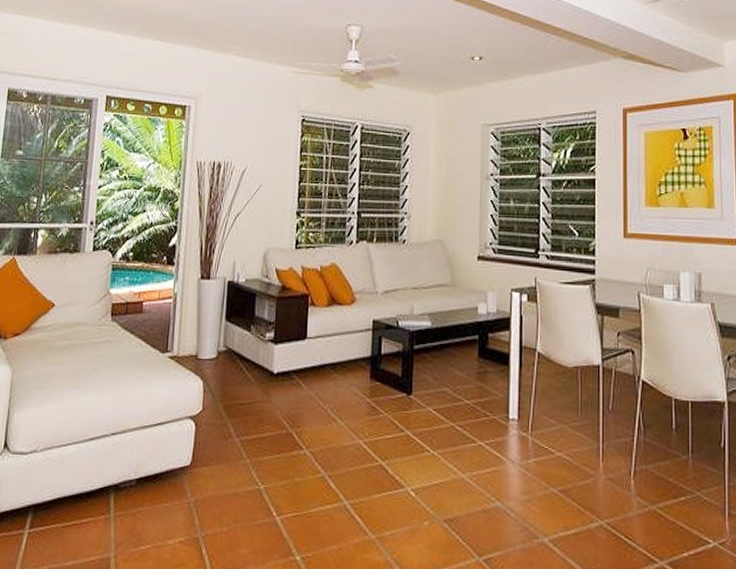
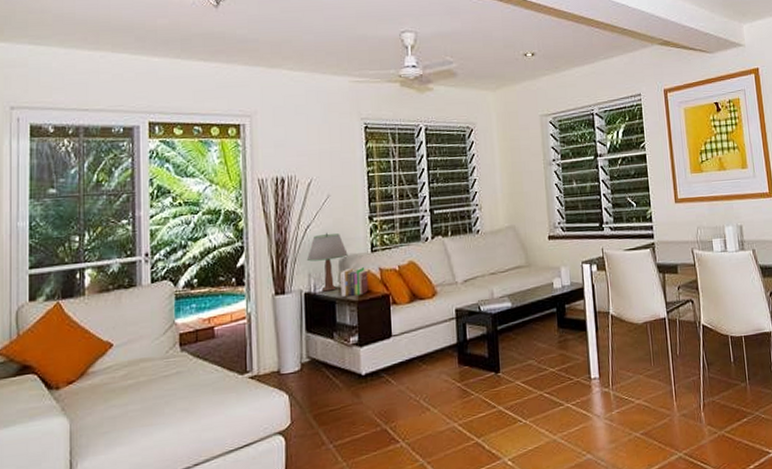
table lamp: none [233,222,273,283] -> present [306,232,348,292]
books: none [262,261,290,292] -> present [340,266,369,297]

